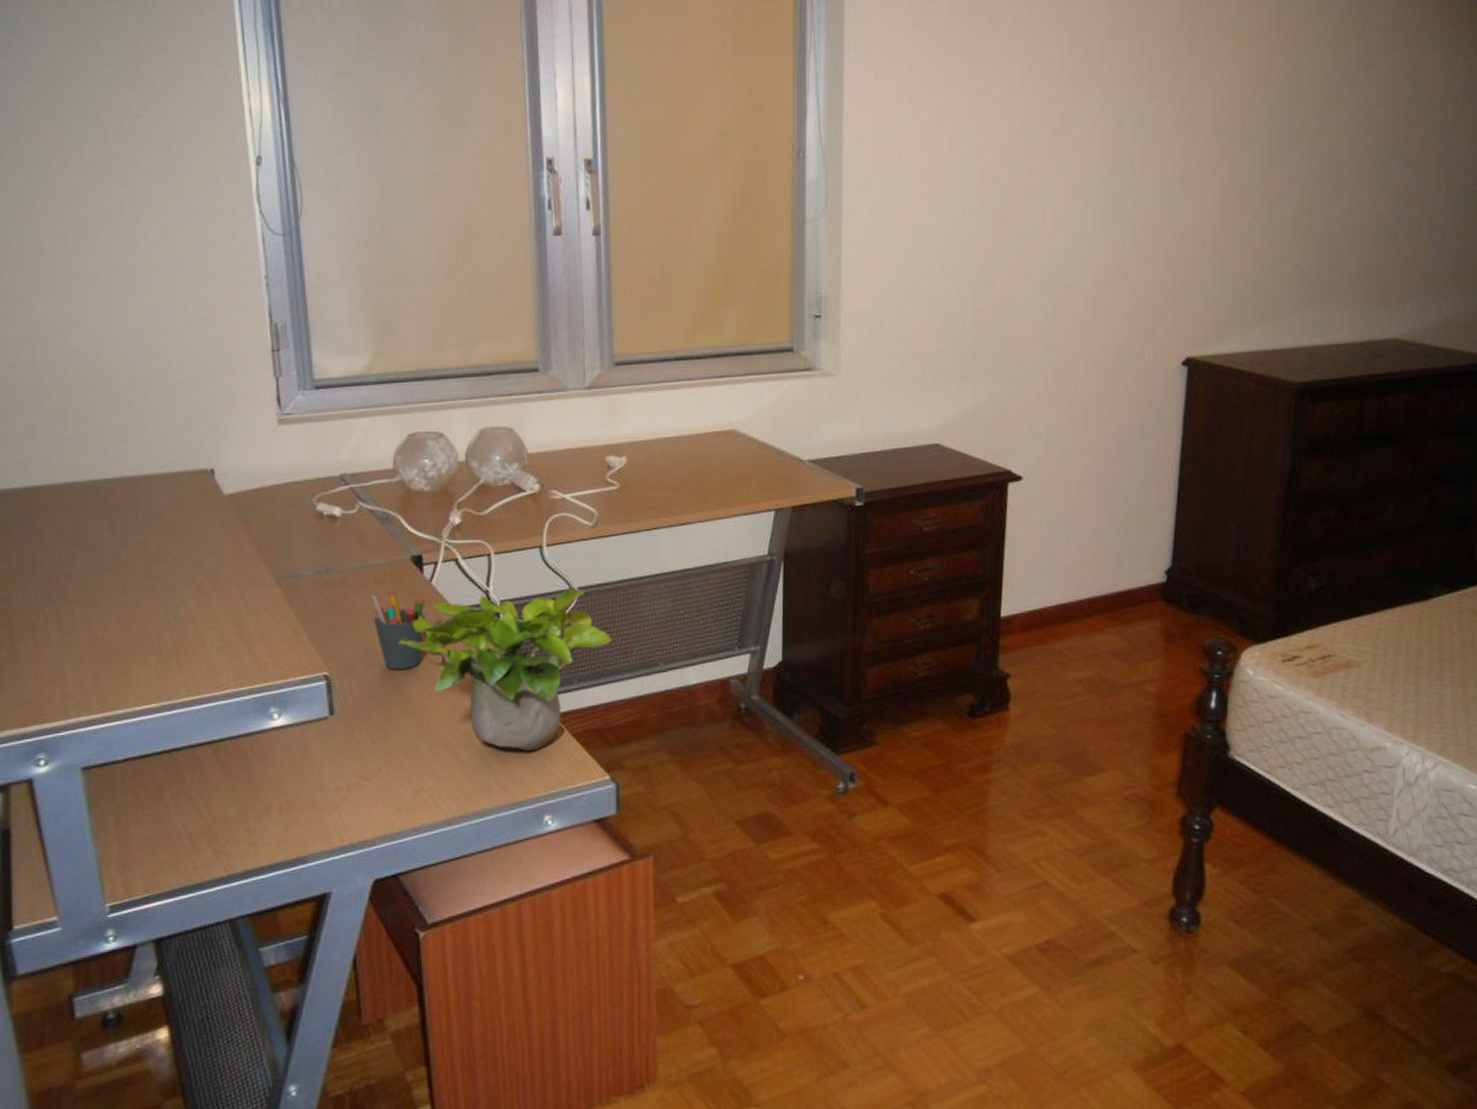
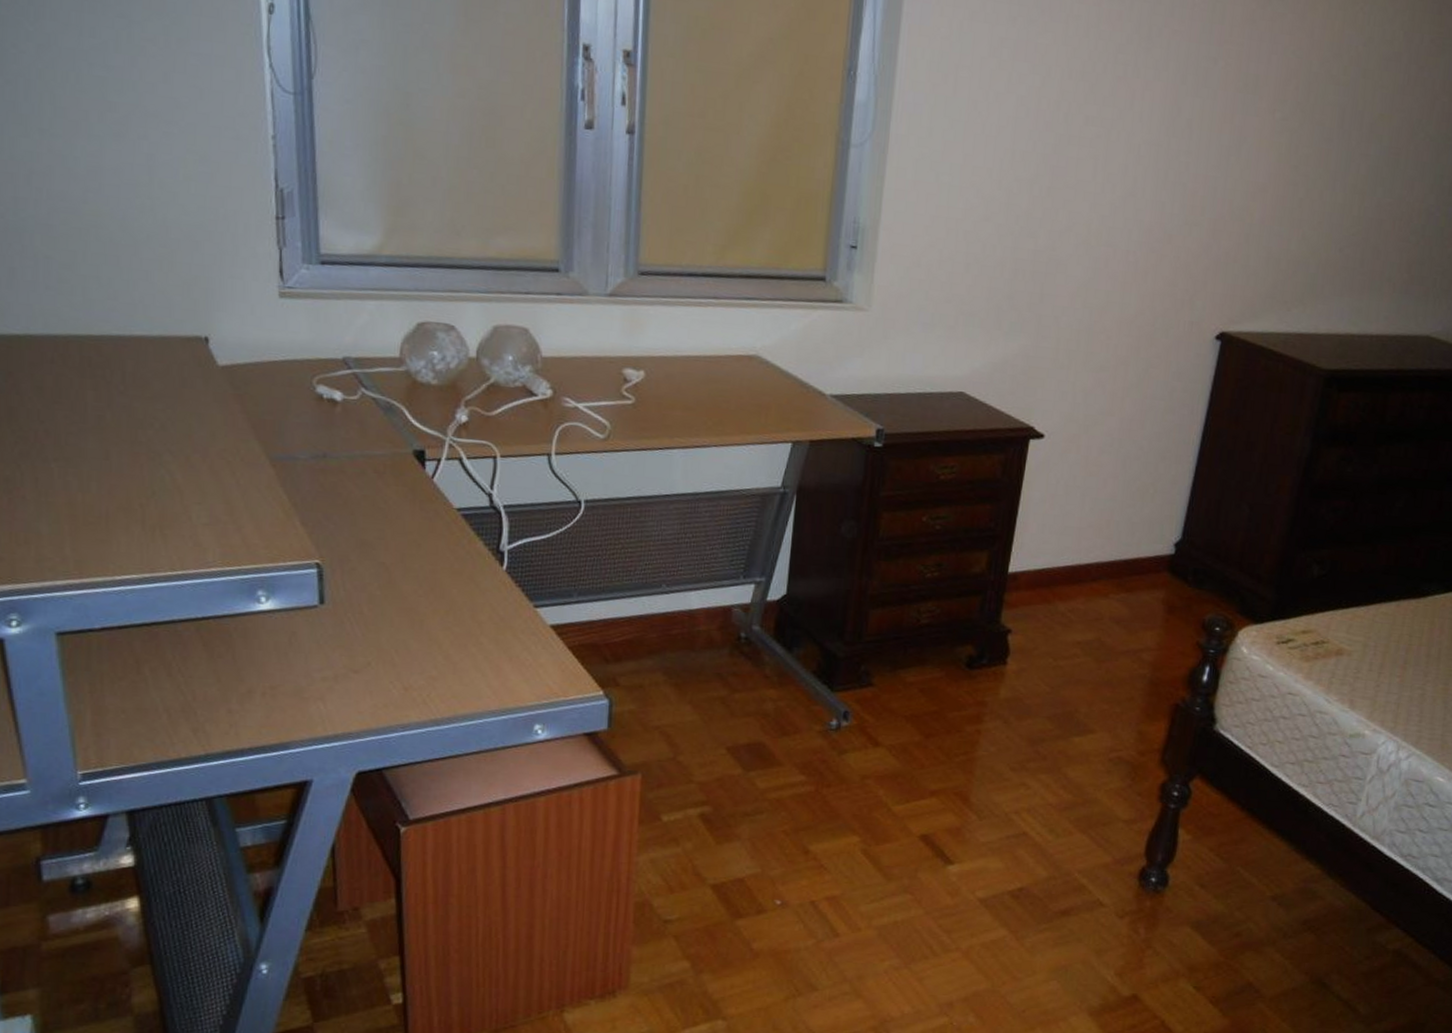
pen holder: present [370,592,425,669] -> none [368,484,426,565]
potted plant: present [398,588,612,752] -> none [395,497,616,660]

